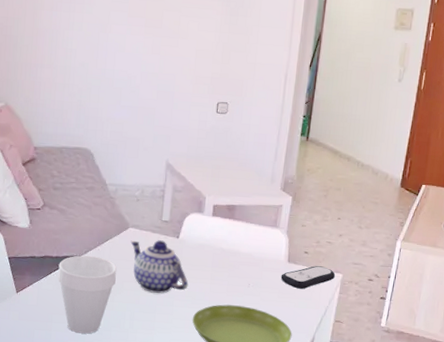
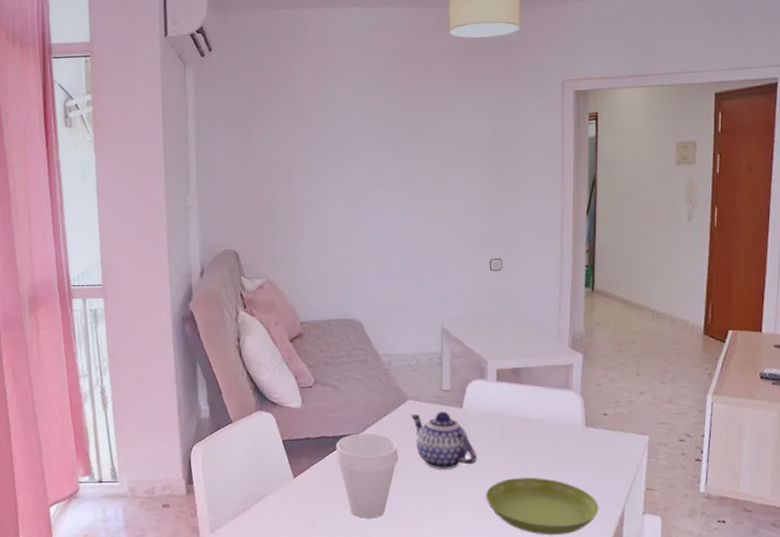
remote control: present [280,266,336,289] -> none [579,428,641,456]

